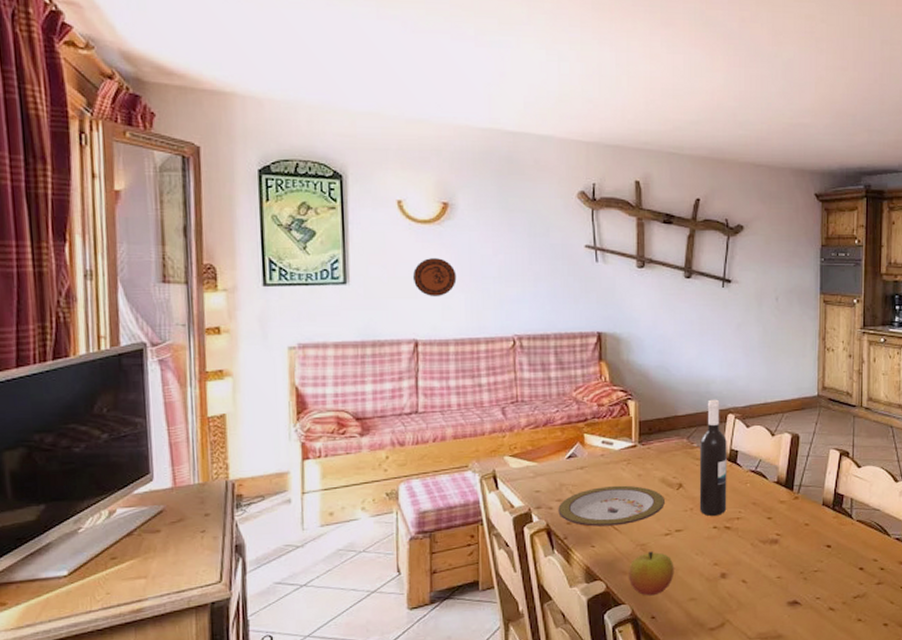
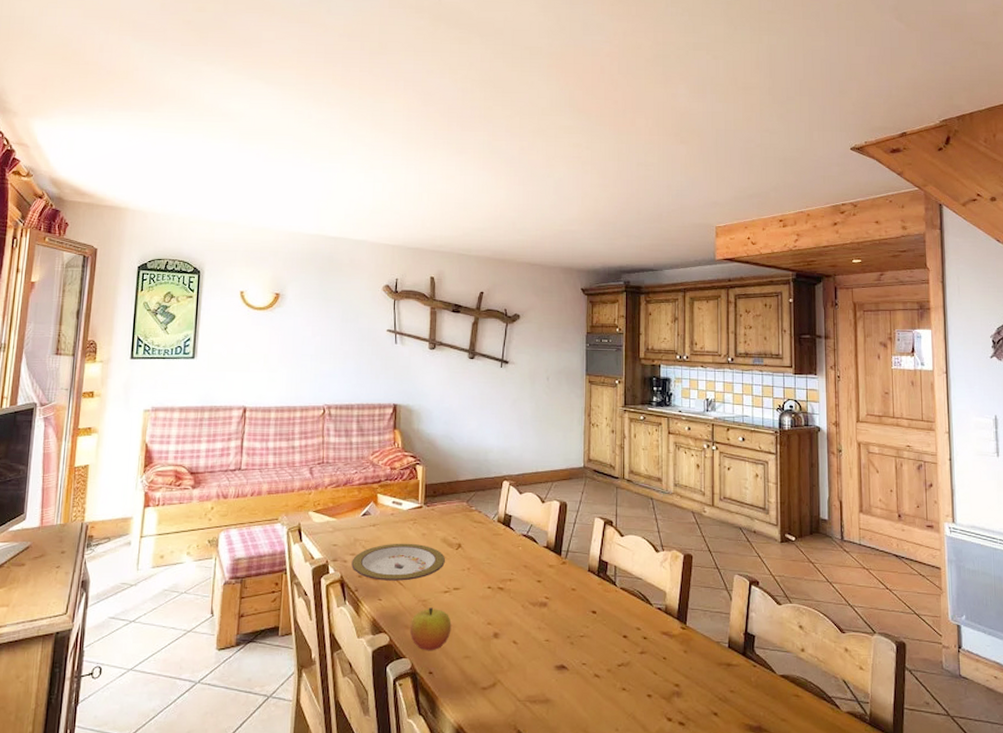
decorative plate: present [412,258,457,296] -> none [246,338,282,370]
wine bottle: present [699,399,727,516] -> none [476,467,502,576]

